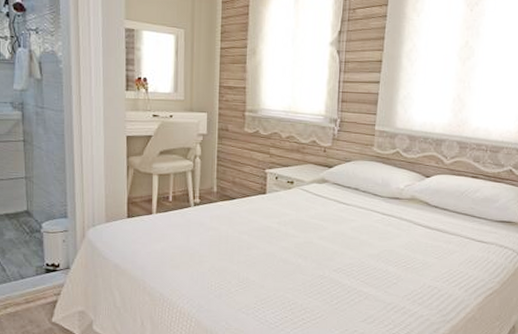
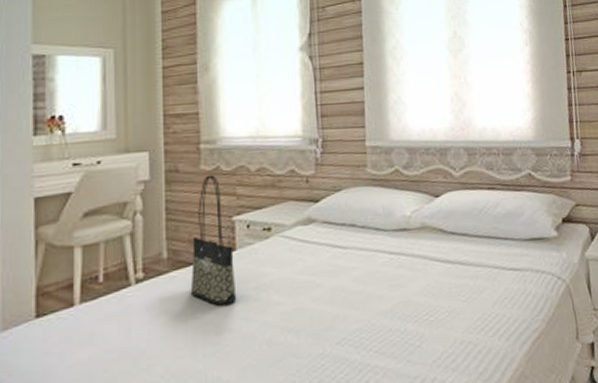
tote bag: none [231,136,265,232] -> present [190,175,237,307]

